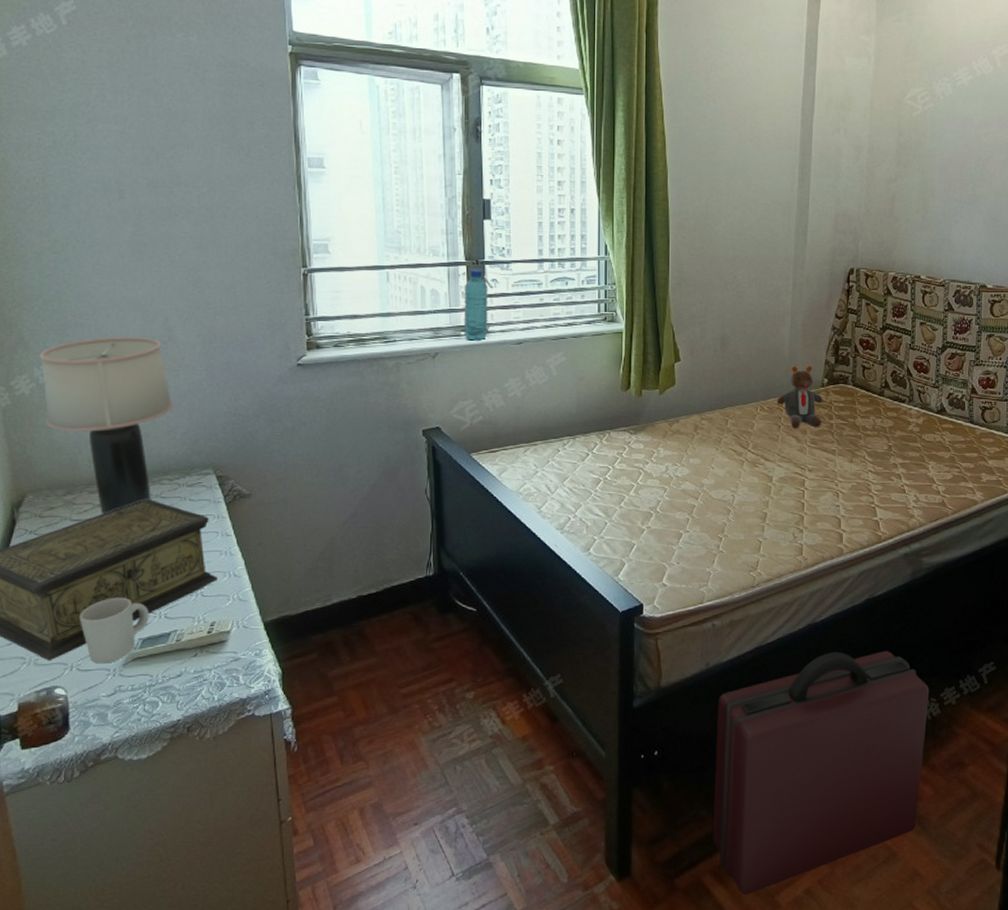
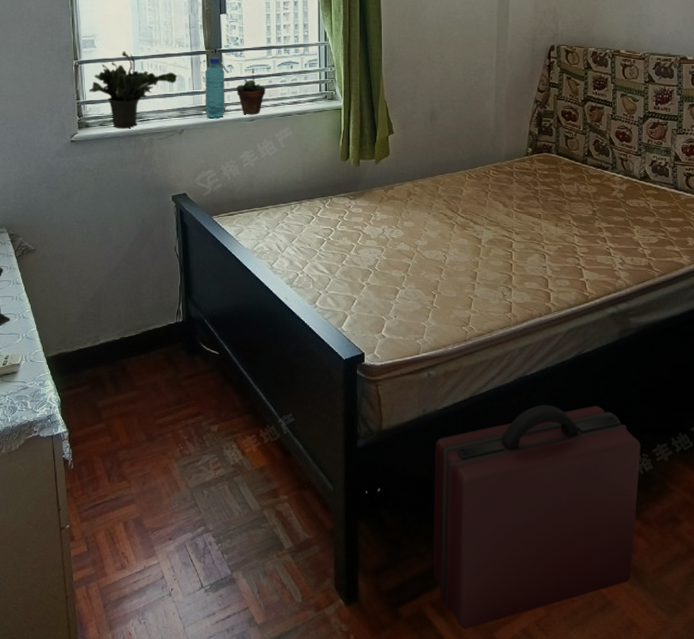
potted plant: none [321,259,431,351] -> present [89,51,178,129]
succulent plant: none [501,283,536,337] -> present [236,68,265,115]
teddy bear: present [776,365,823,429] -> none [483,135,528,195]

